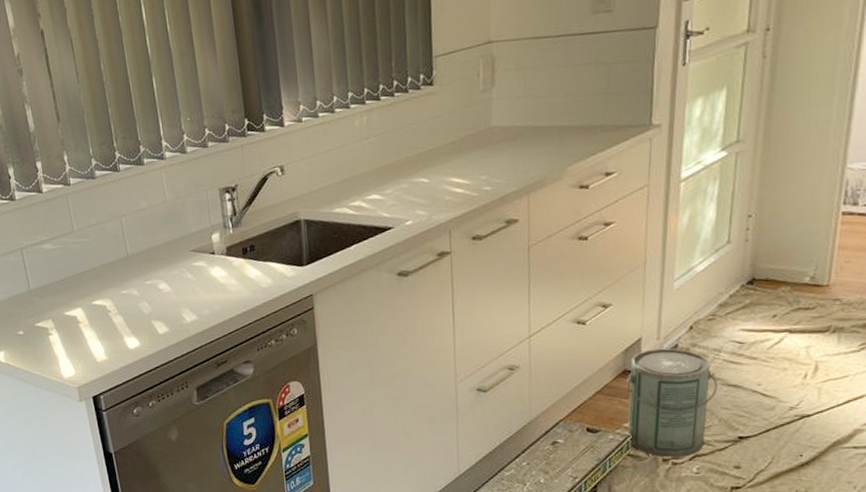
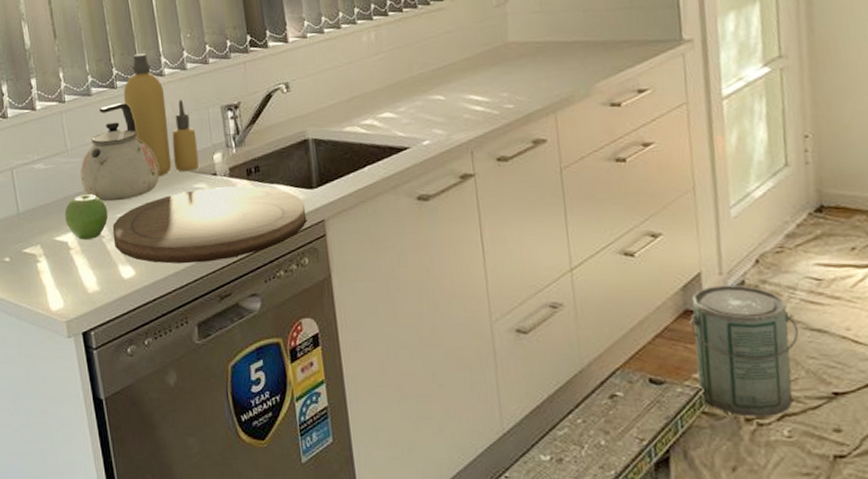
fruit: none [73,272,114,314] -> present [65,194,108,240]
kettle: none [87,185,161,279] -> present [80,102,159,202]
cutting board: none [118,264,297,335] -> present [112,186,307,264]
bottle: none [126,136,199,255] -> present [123,53,199,176]

